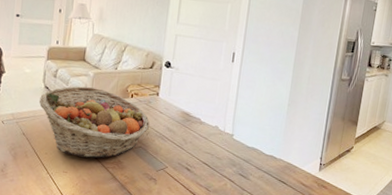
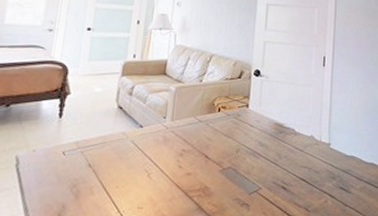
fruit basket: present [38,86,150,158] -> none [110,103,240,187]

